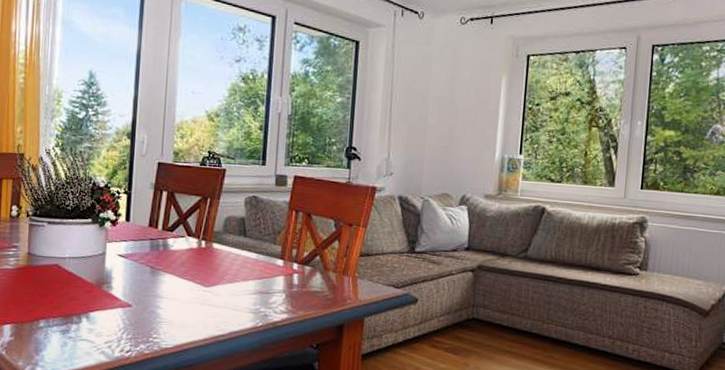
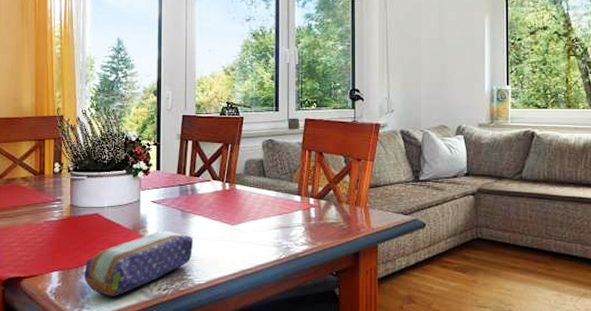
pencil case: none [39,288,163,356] -> present [84,231,194,297]

